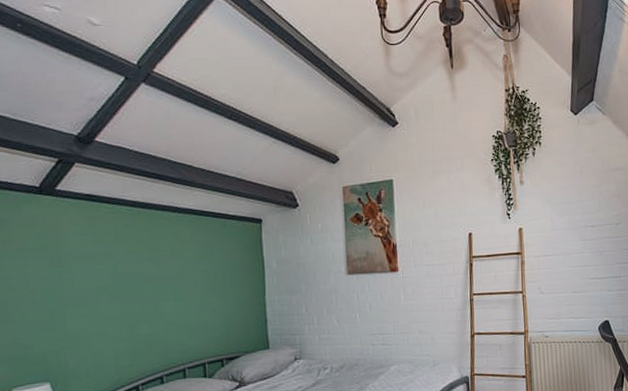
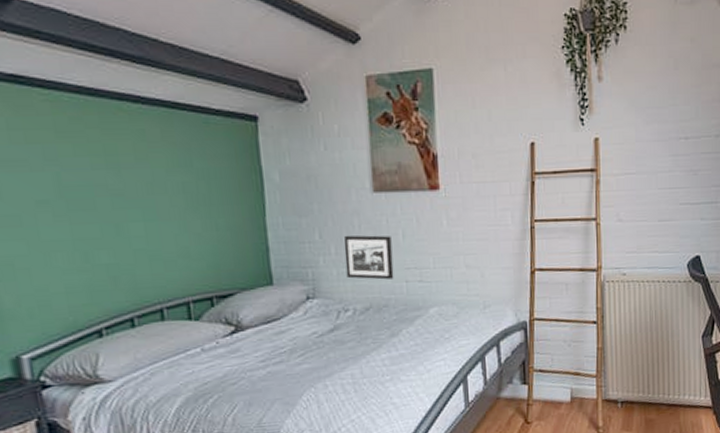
picture frame: none [324,308,363,344] -> present [343,235,394,280]

